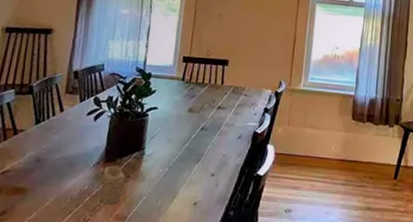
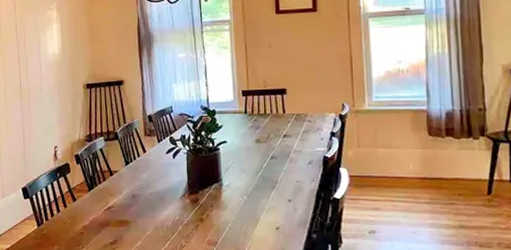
candle: present [99,165,125,205] -> none [189,197,211,232]

